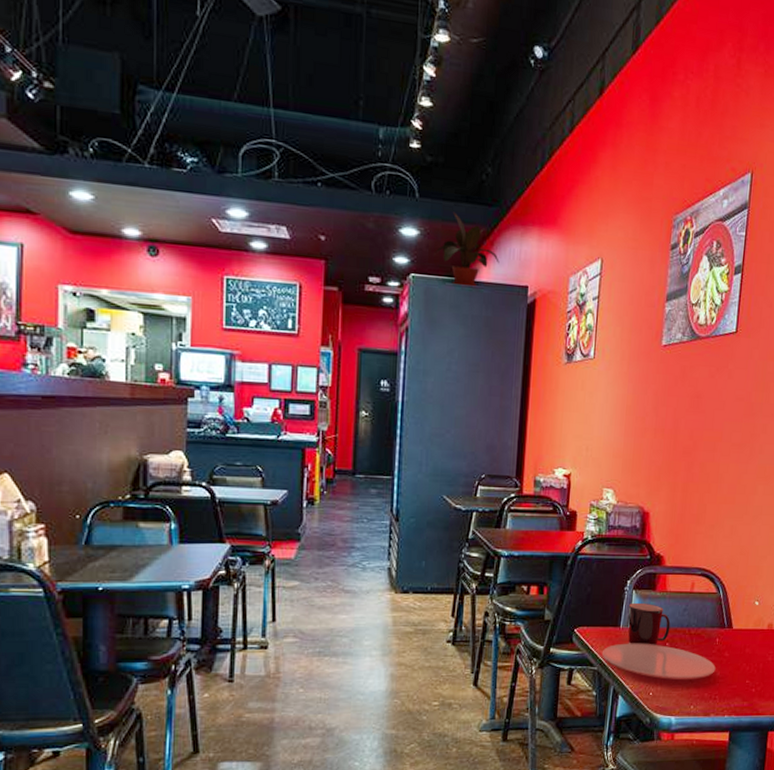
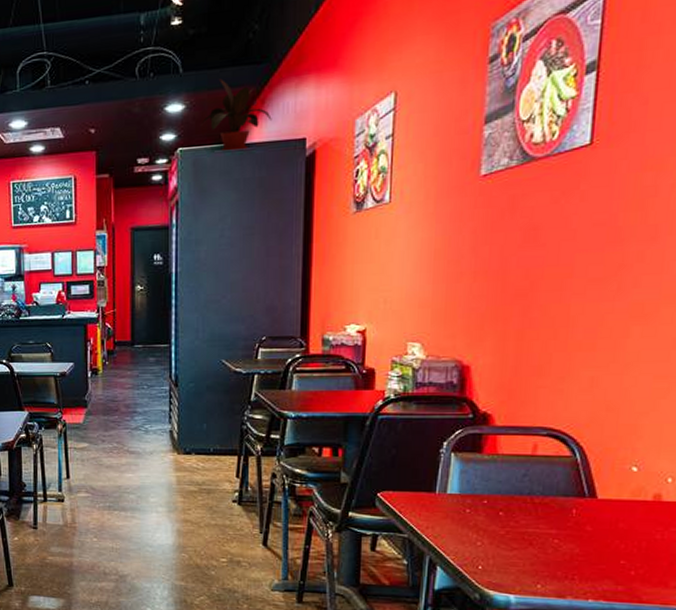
plate: present [601,643,716,681] -> none [412,510,573,556]
mug: present [628,602,671,646] -> none [445,466,505,515]

